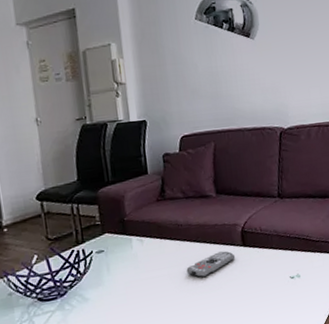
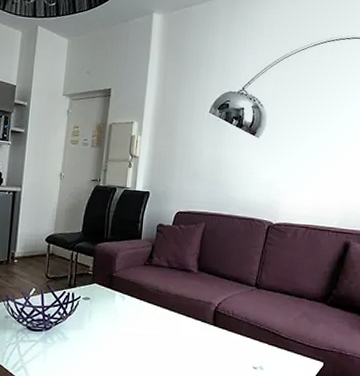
remote control: present [186,251,236,278] -> none [157,325,205,346]

